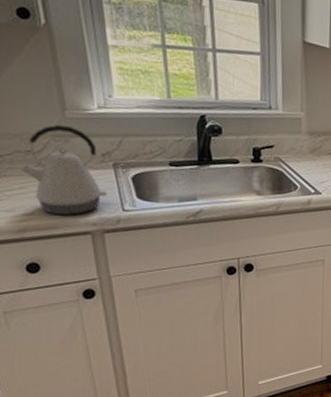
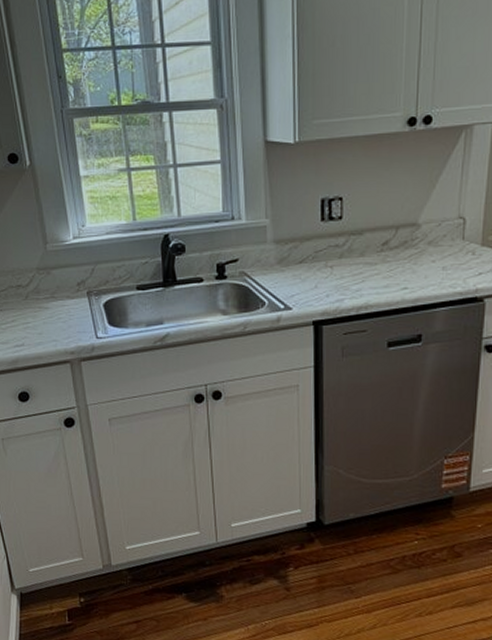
kettle: present [20,124,107,215] -> none [12,258,83,345]

